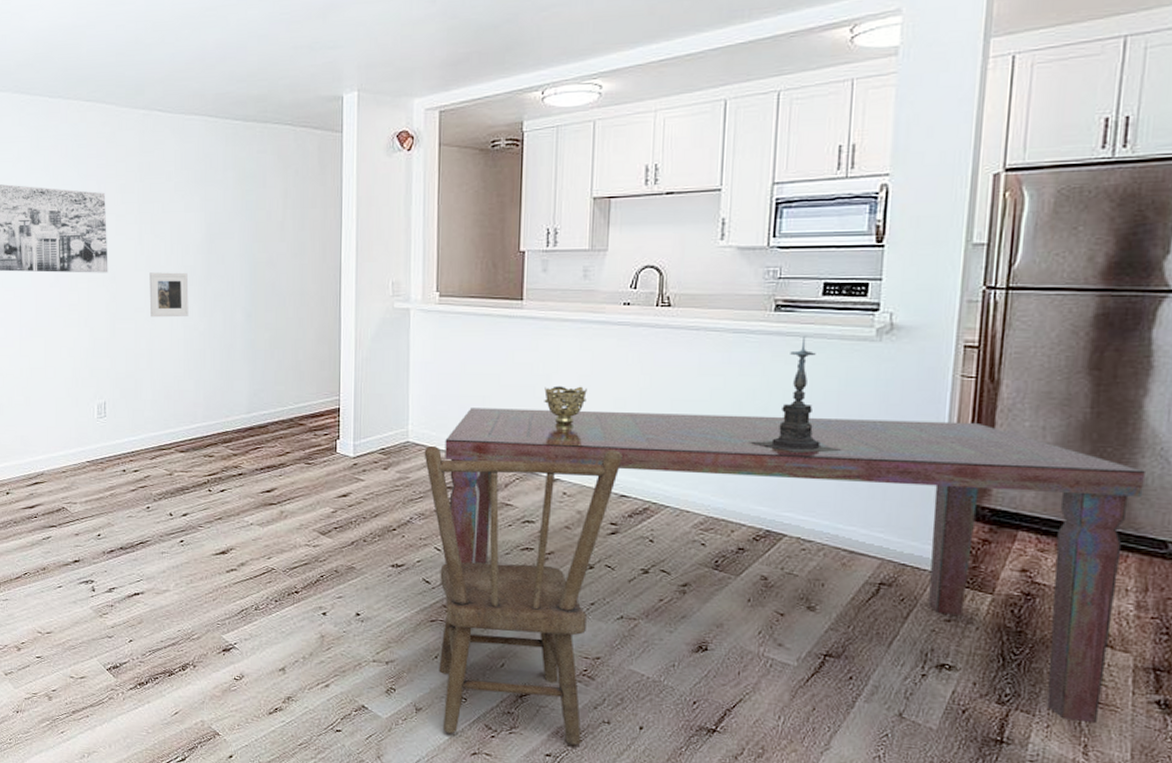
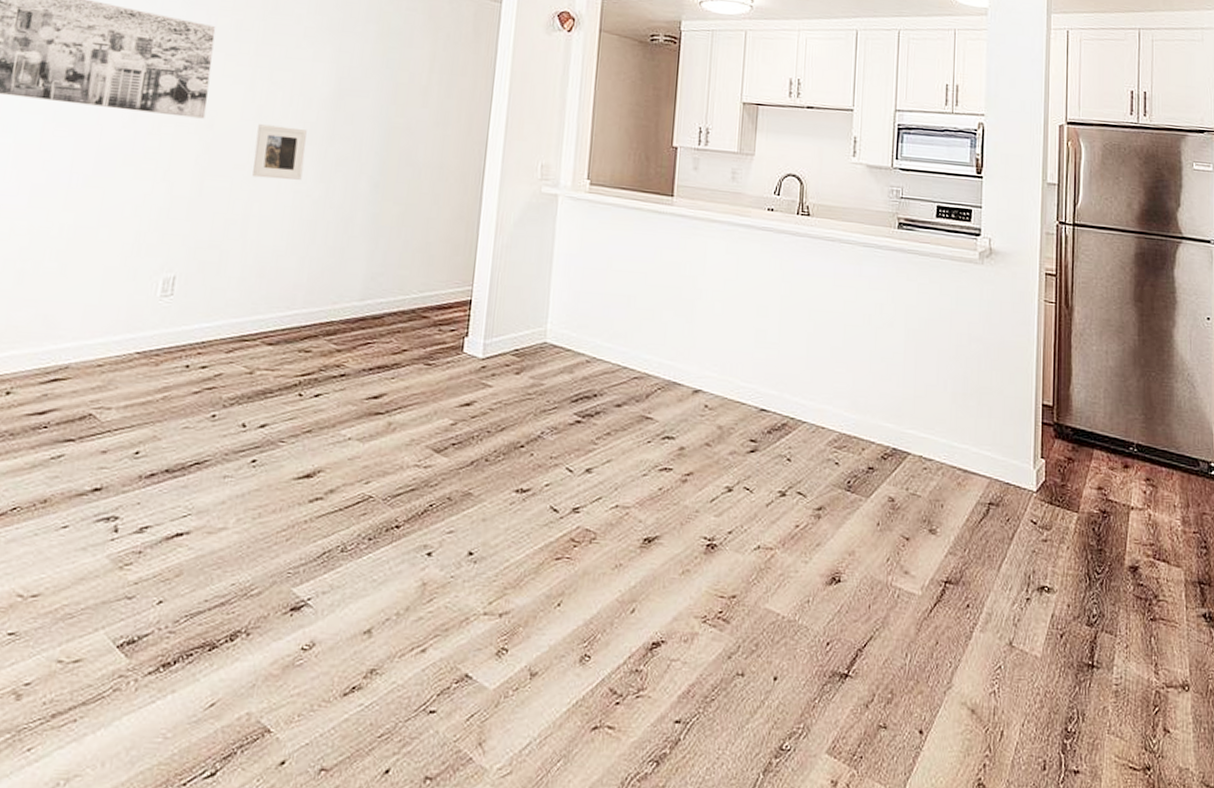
dining chair: present [424,446,623,746] -> none [560,349,764,707]
dining table: present [445,408,1145,724] -> none [584,307,1179,641]
decorative bowl: present [544,386,587,425] -> none [690,288,732,332]
candle holder: present [748,335,841,453] -> none [877,253,954,369]

